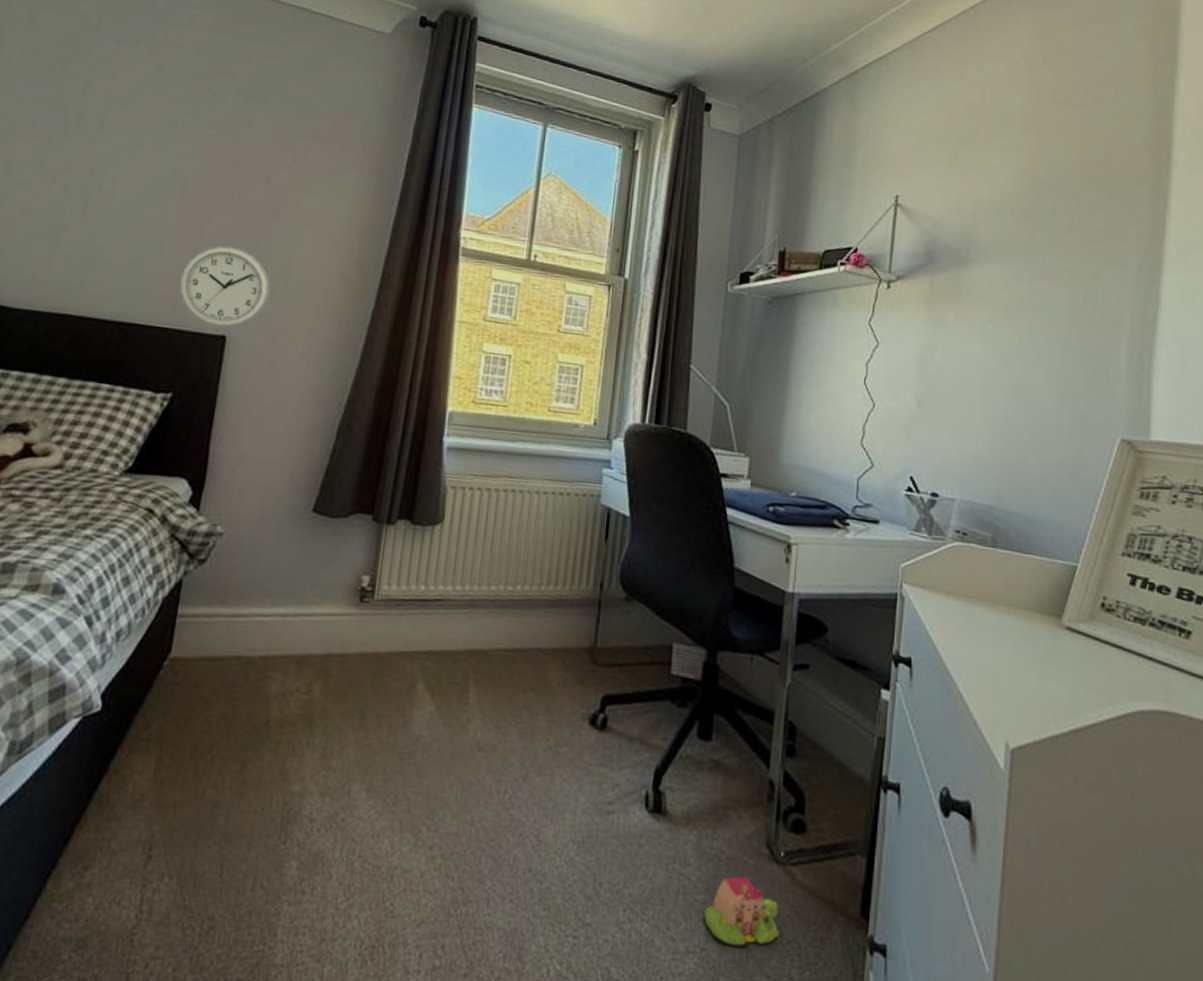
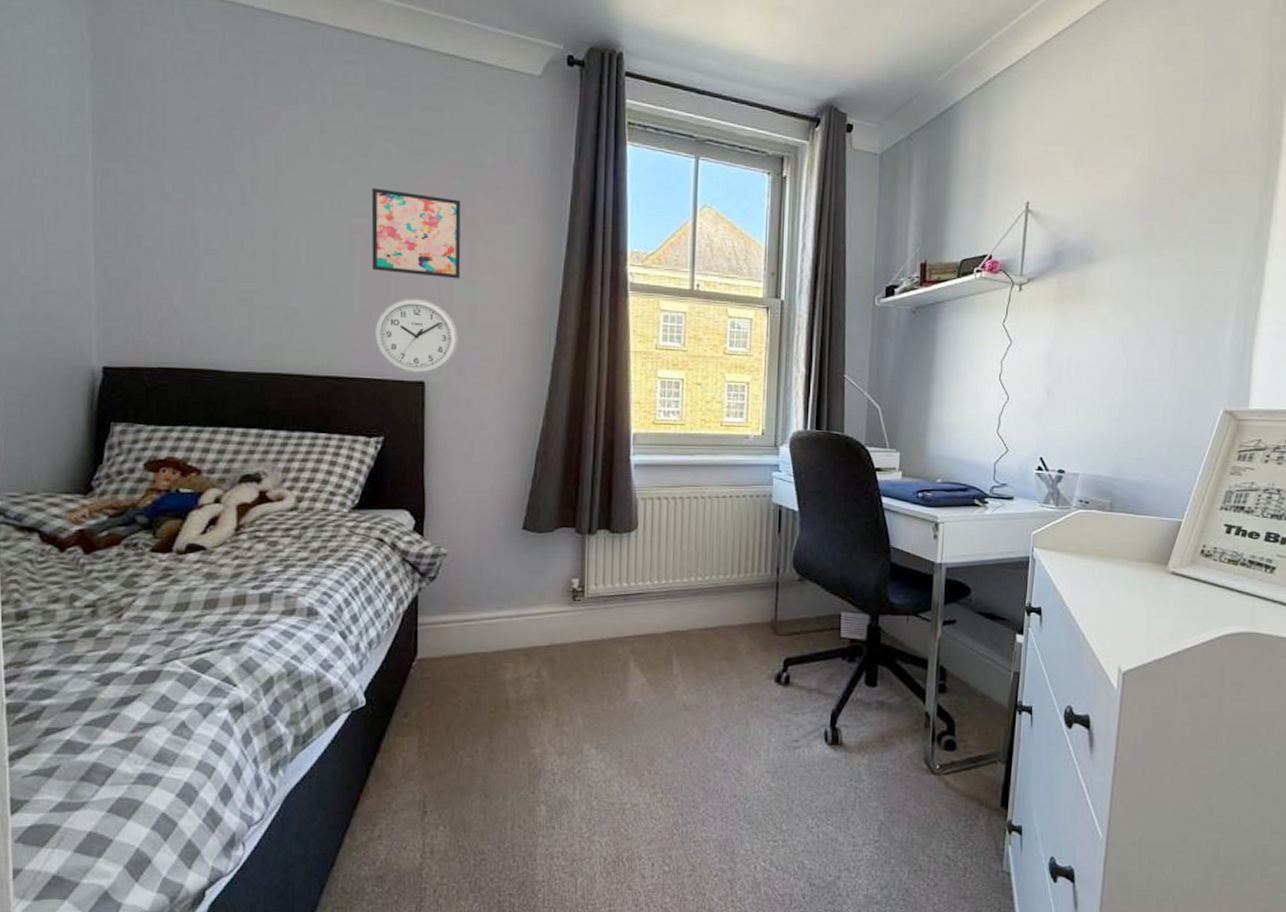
wall art: none [188,131,292,230] -> present [371,188,461,279]
toy house: present [704,876,780,947] -> none [877,786,938,836]

